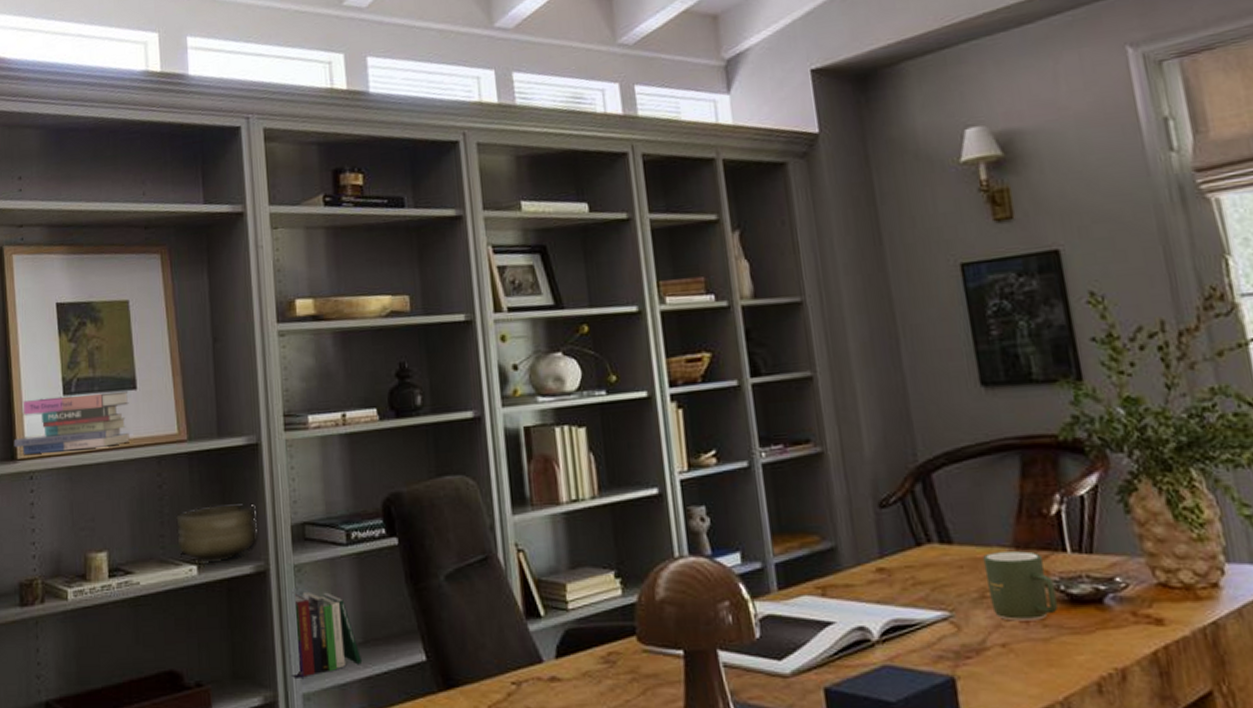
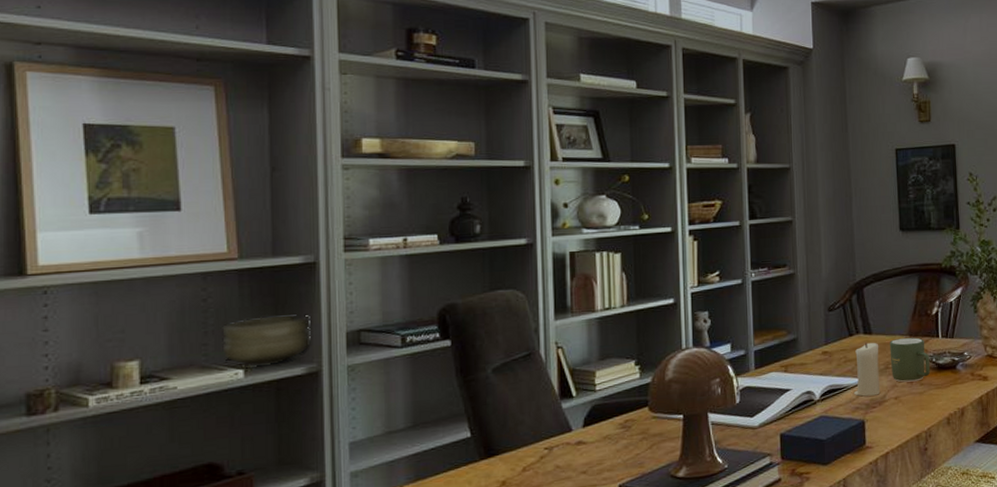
books: present [13,391,130,455] -> none [22,212,171,270]
books: present [290,591,363,680] -> none [339,387,411,461]
candle: none [928,556,977,641] -> present [853,342,881,397]

